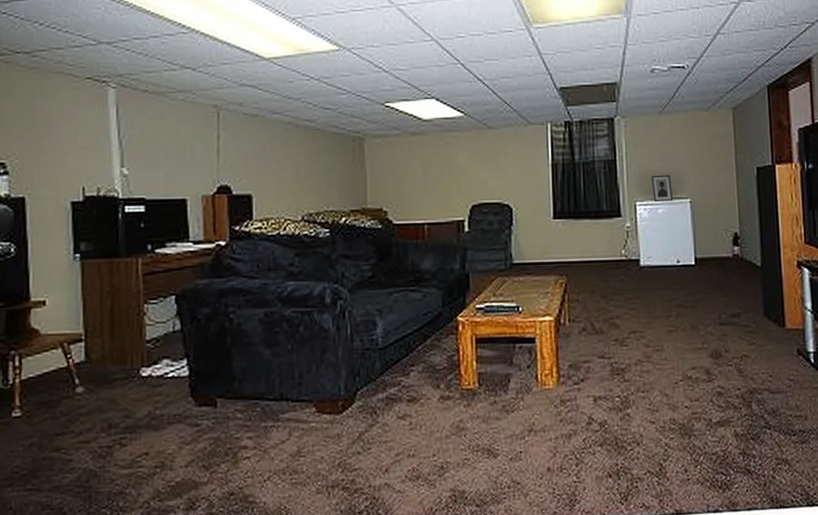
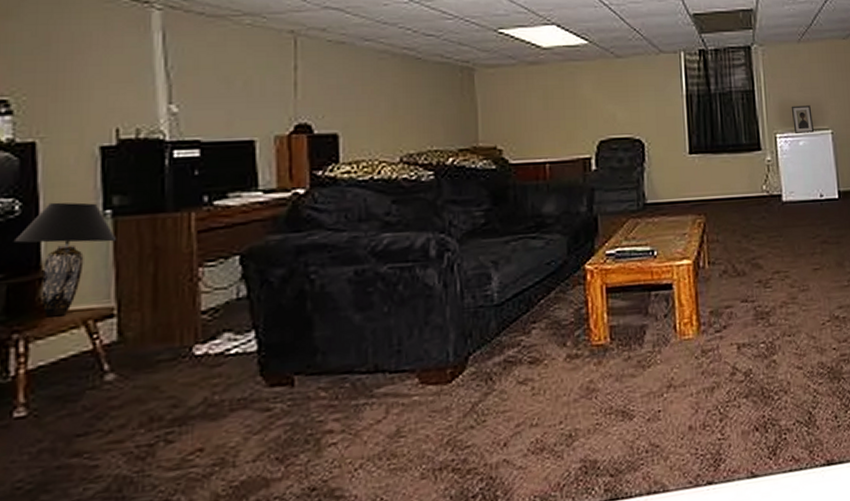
table lamp: none [10,246,84,340] -> present [13,202,117,319]

